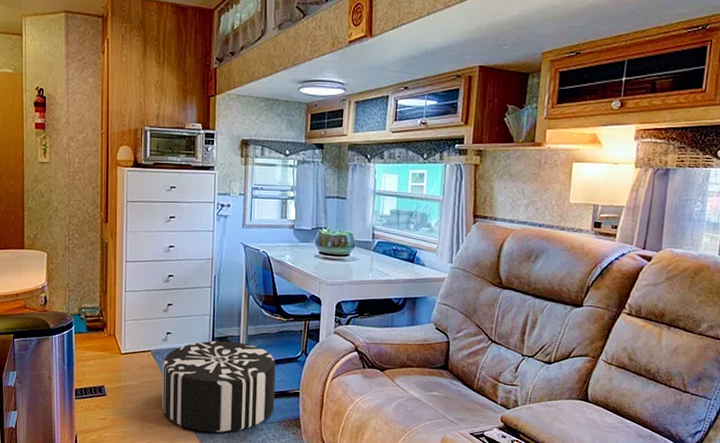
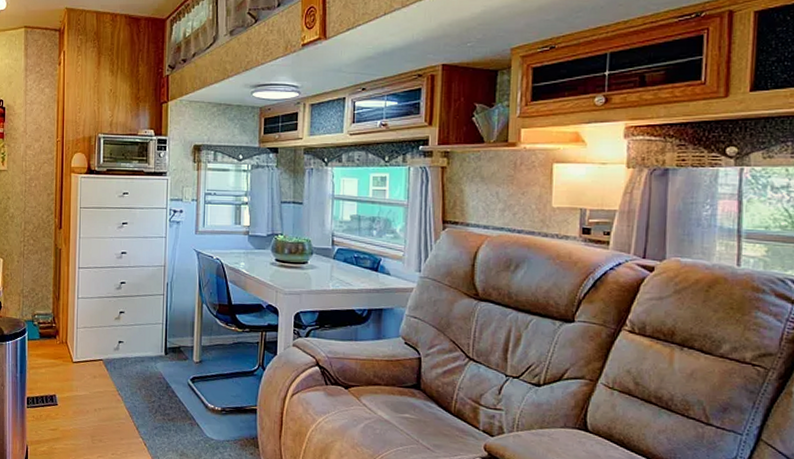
pouf: present [162,340,276,433] -> none [114,351,231,450]

